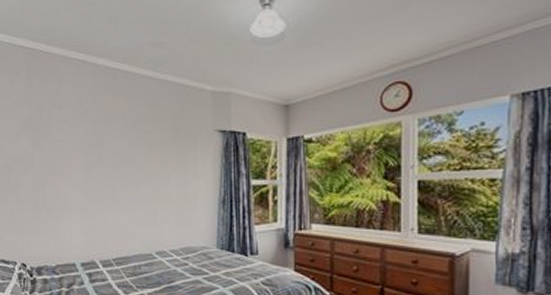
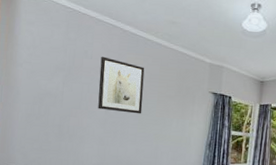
wall art: none [72,103,131,172] -> present [98,56,145,114]

